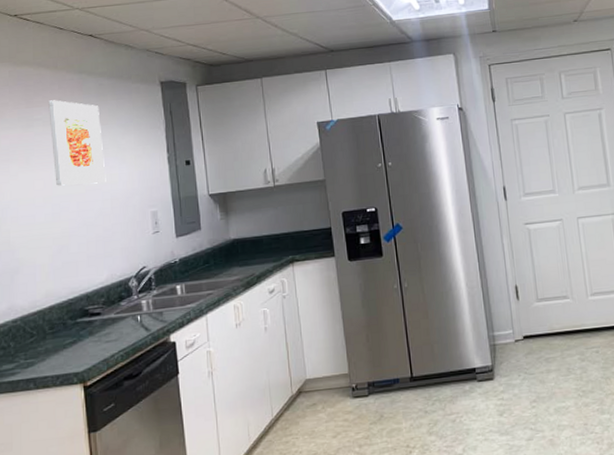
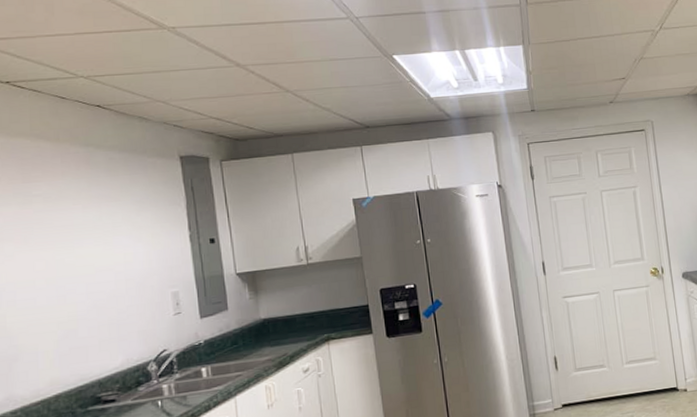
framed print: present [48,100,106,186] -> none [49,174,119,267]

